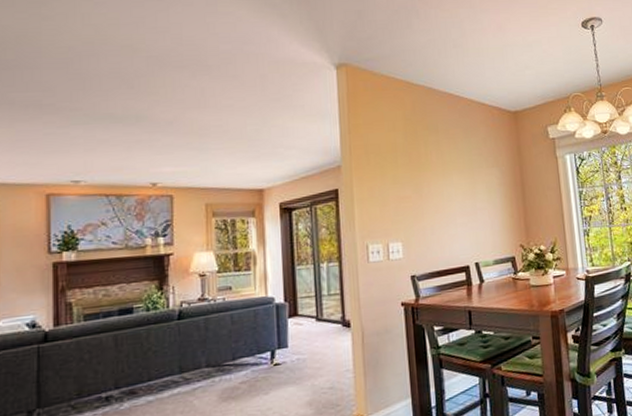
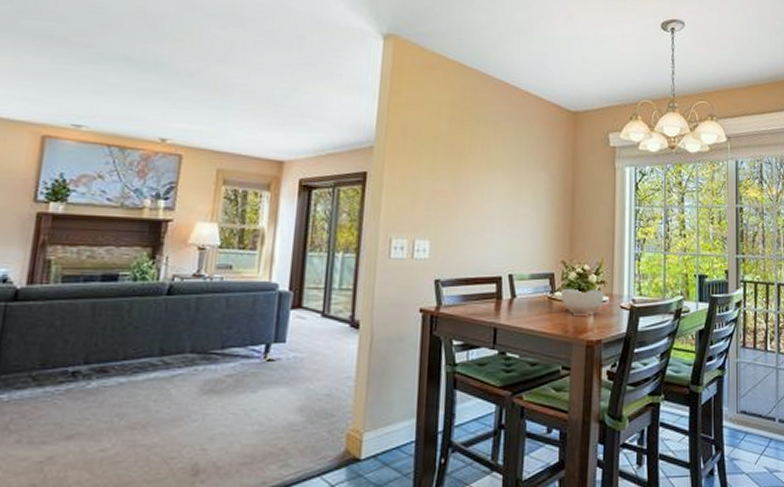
bowl: none [523,265,562,291] -> present [561,288,604,316]

